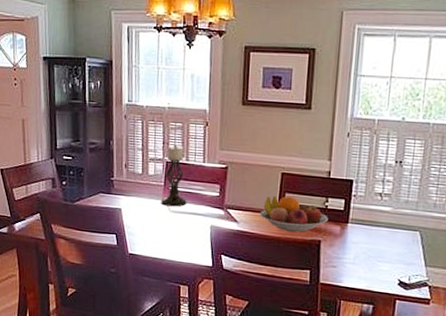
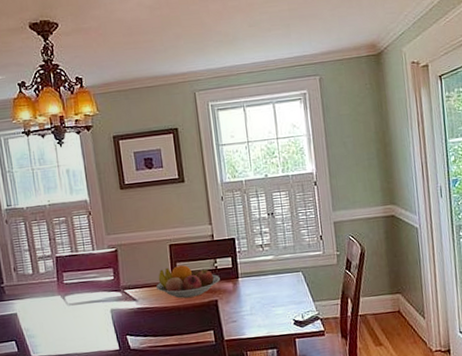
candle holder: present [161,144,187,207] -> none [53,238,83,301]

